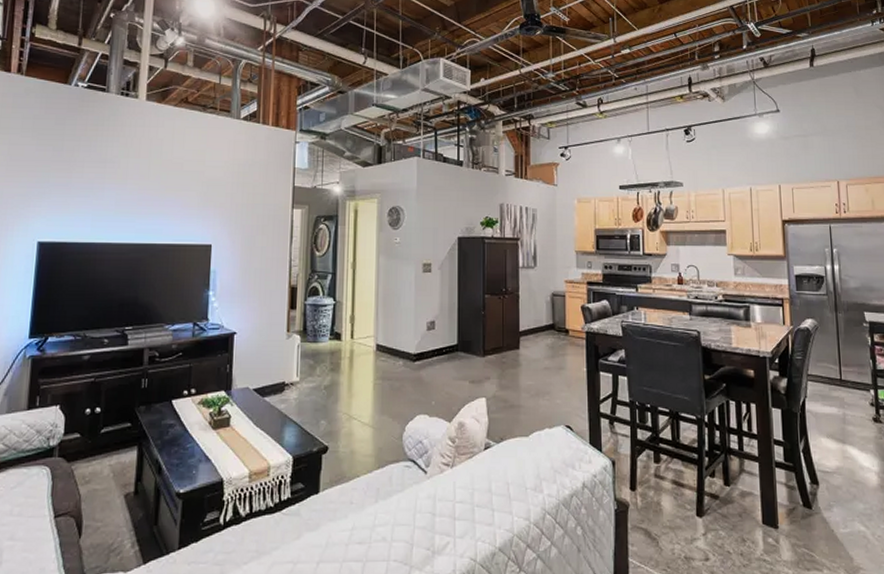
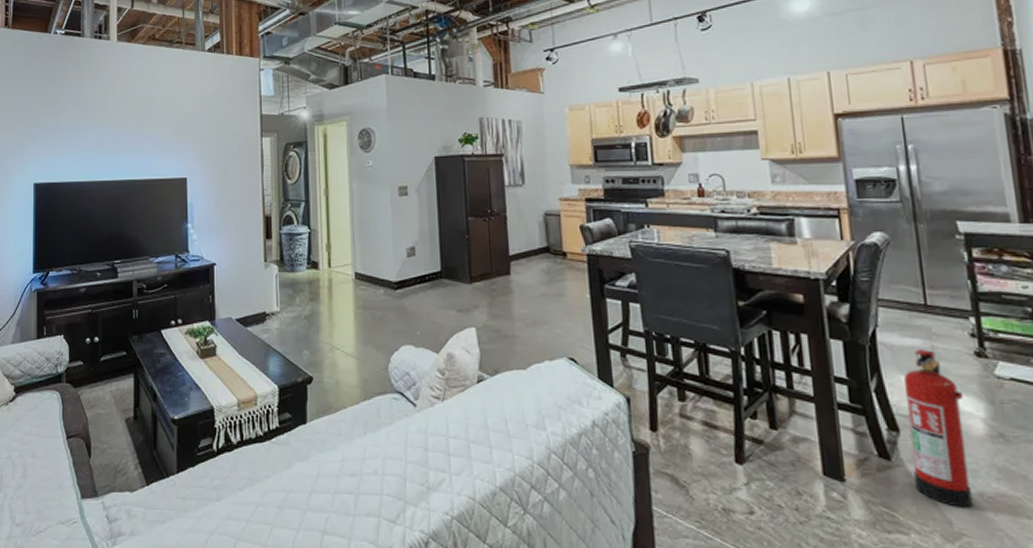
fire extinguisher: none [824,415,868,546] -> present [904,348,973,508]

